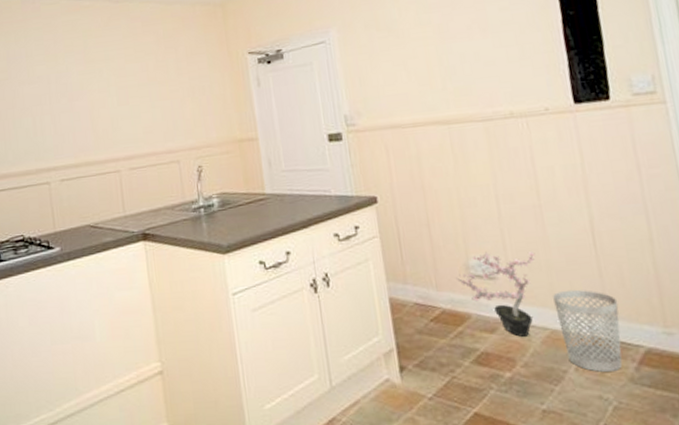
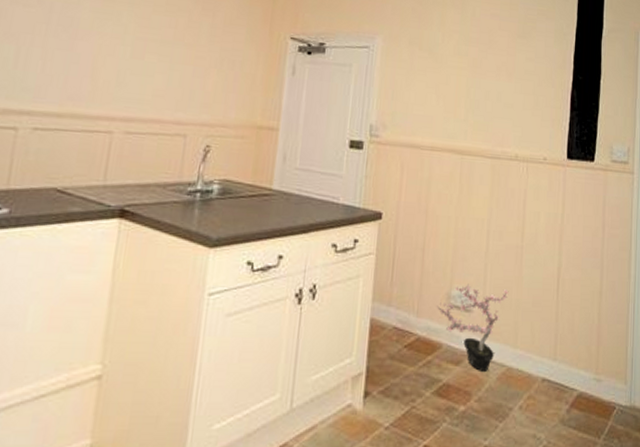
wastebasket: present [553,289,623,372] -> none [515,330,565,411]

